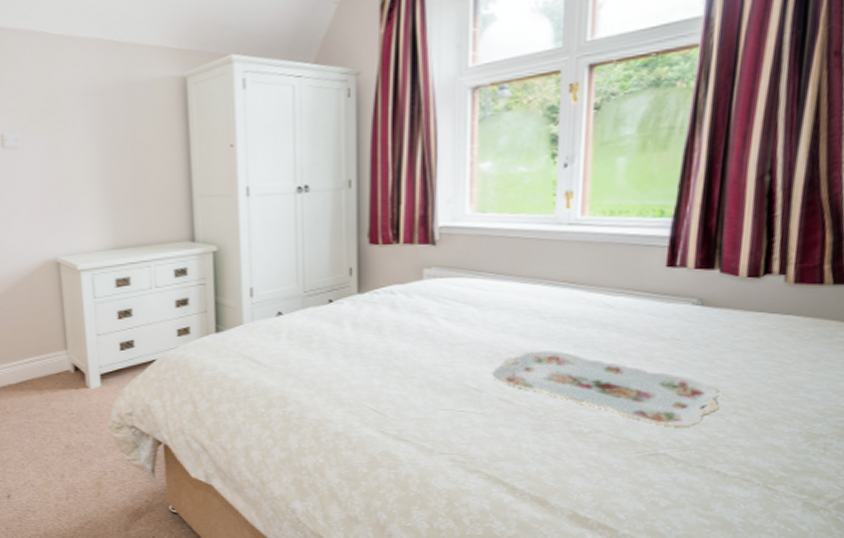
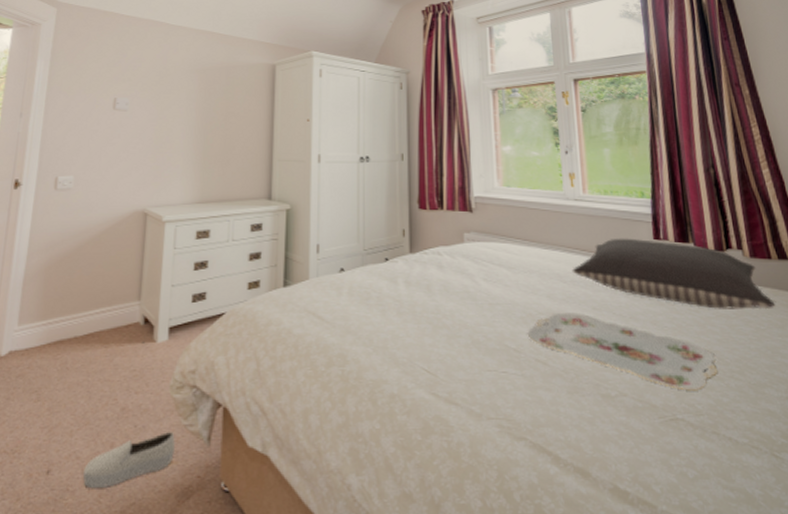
shoe: none [40,465,121,510] -> present [83,432,175,489]
pillow: none [554,266,814,343] -> present [571,238,776,310]

